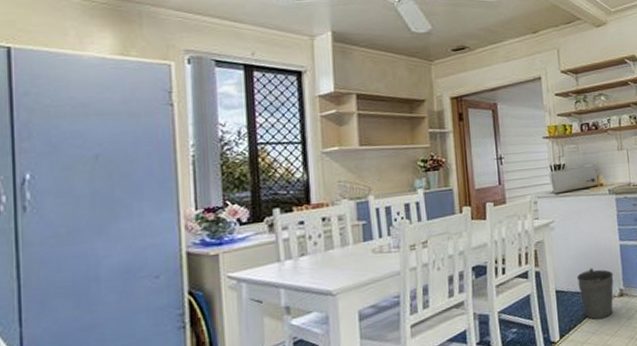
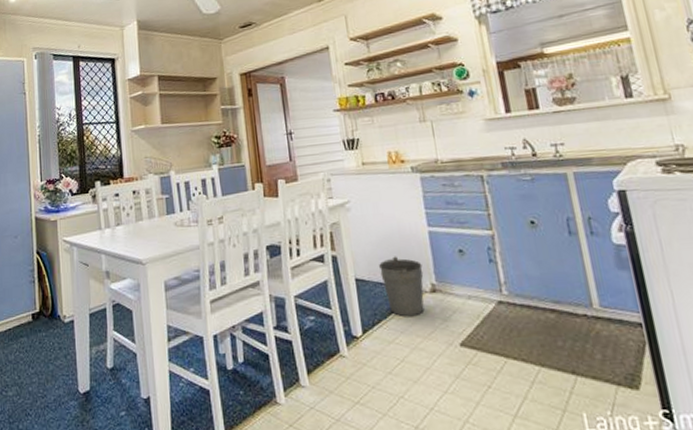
toaster: present [549,164,599,195] -> none [342,138,399,173]

